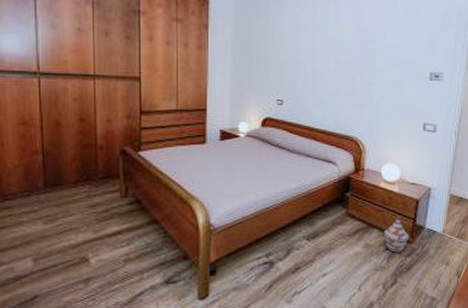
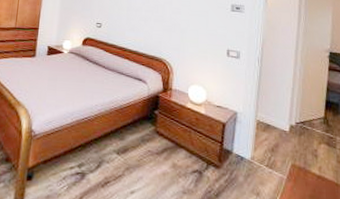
woven basket: present [383,216,409,253] -> none [191,137,216,177]

